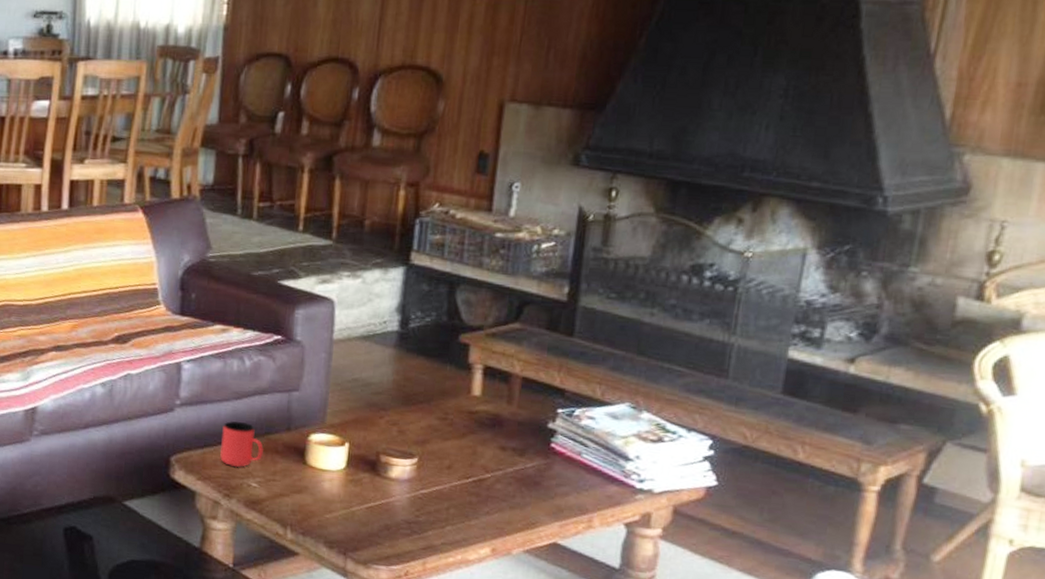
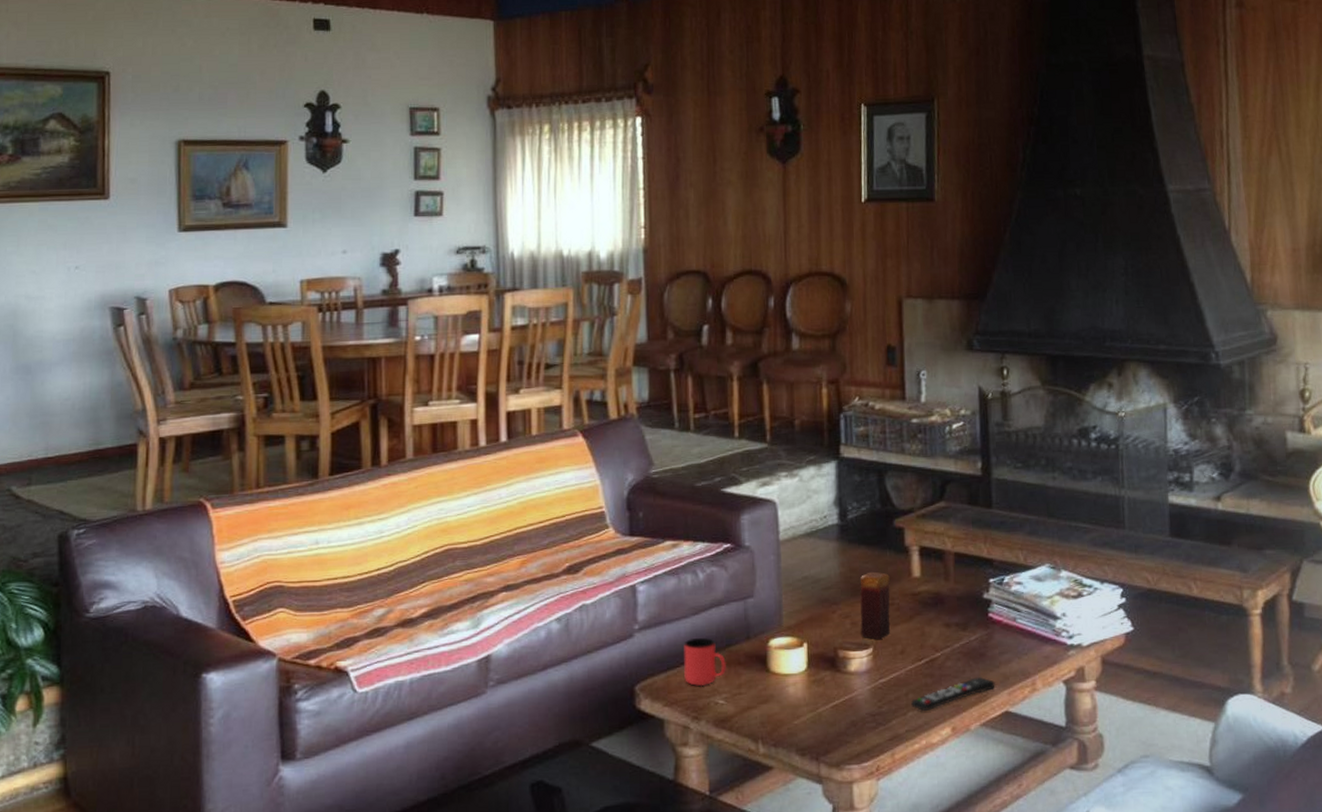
candle: none [407,383,447,451] -> present [860,571,891,639]
remote control: none [451,503,547,529] -> present [911,676,995,712]

